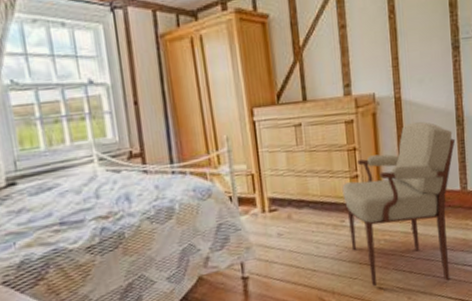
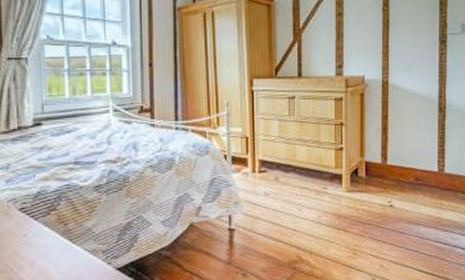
armchair: present [342,121,456,287] -> none [327,105,437,255]

